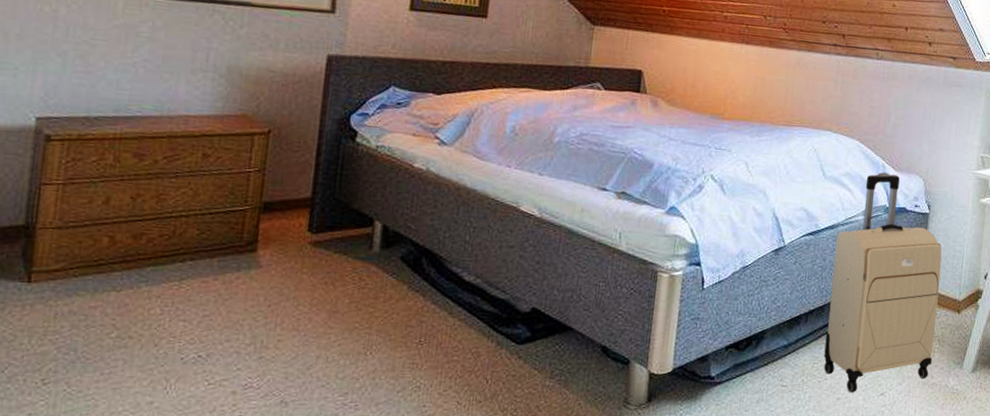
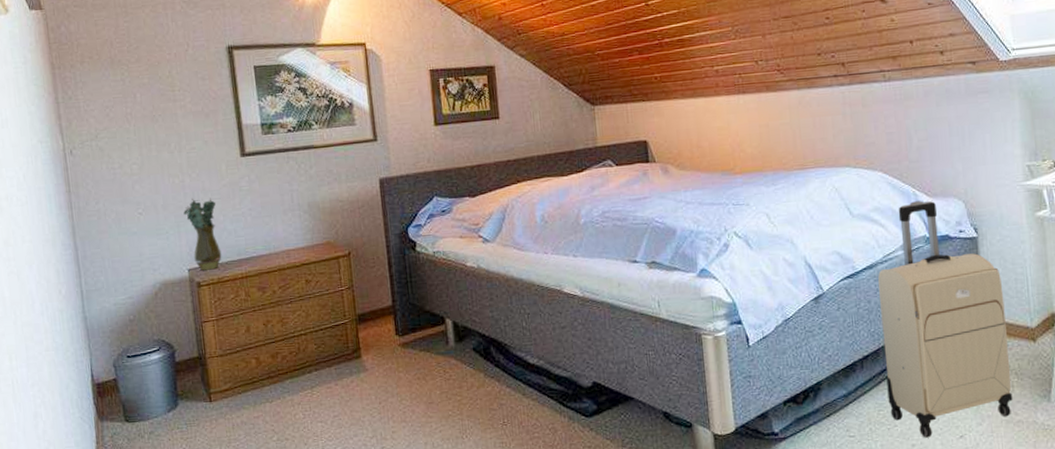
vase: none [47,33,97,123] -> present [183,198,222,271]

